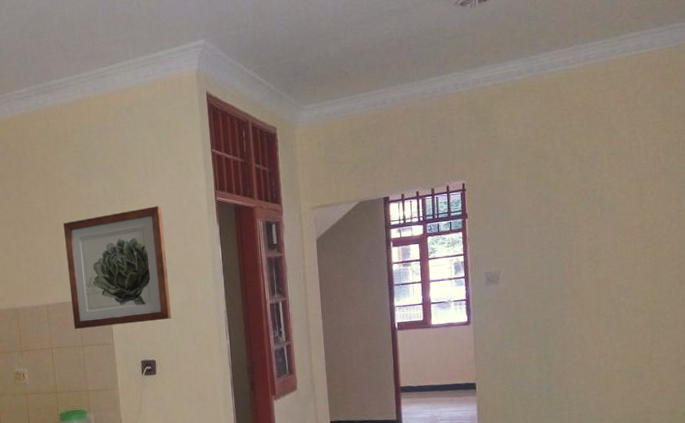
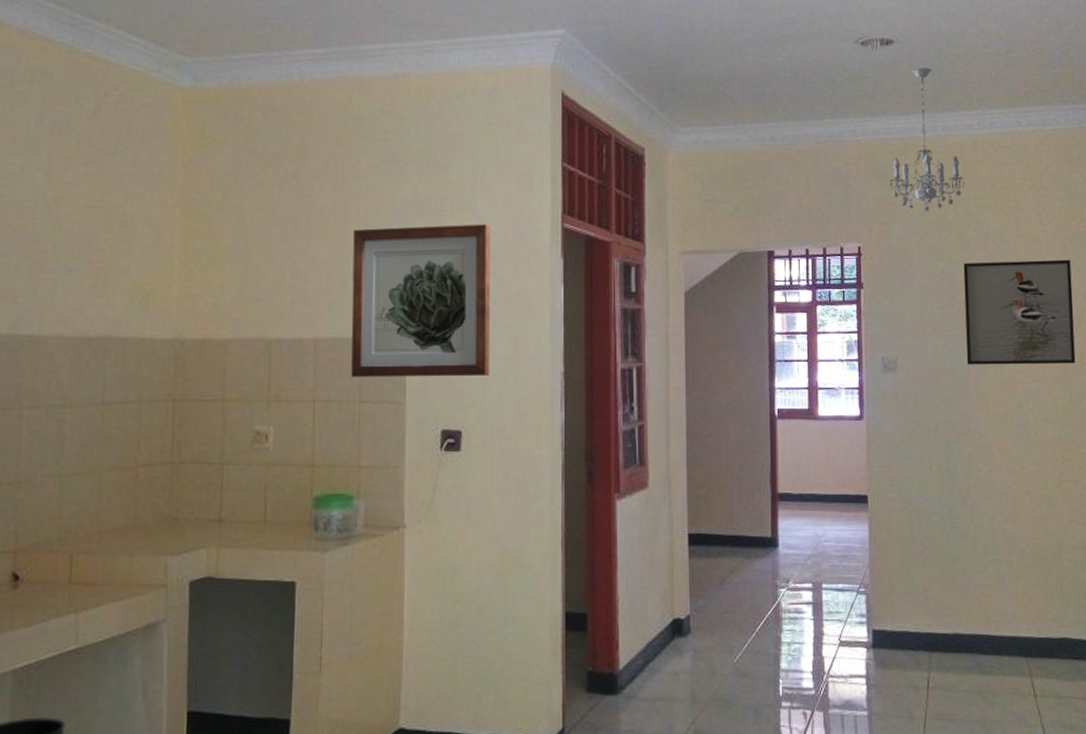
chandelier: none [489,15,561,146] -> present [889,68,965,211]
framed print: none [559,169,667,271] -> present [963,259,1076,365]

